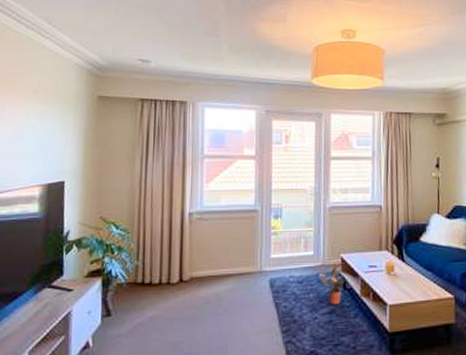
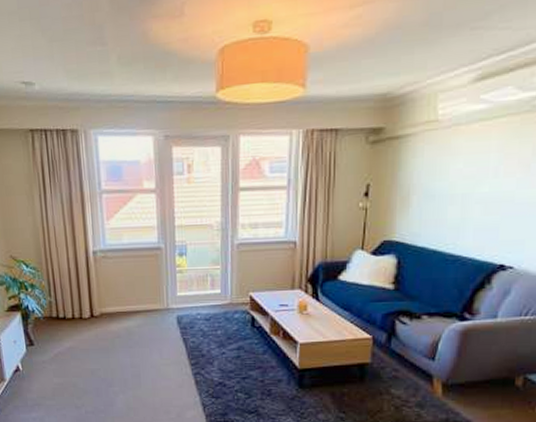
potted plant: present [319,263,347,304] -> none [227,301,256,341]

